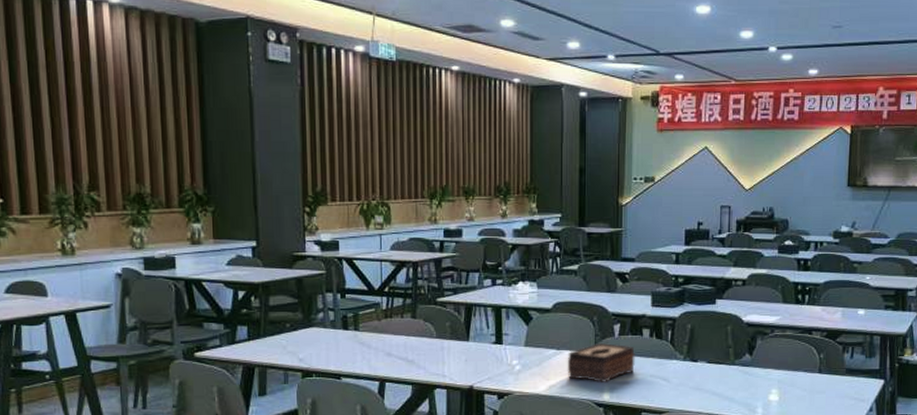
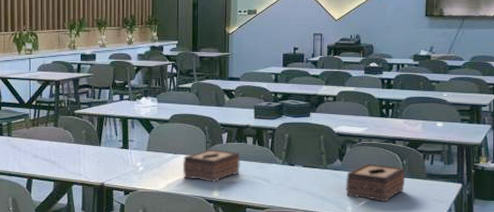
tissue box: none [755,358,822,403] -> present [346,163,405,203]

